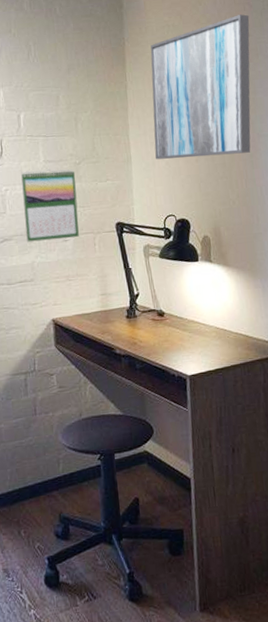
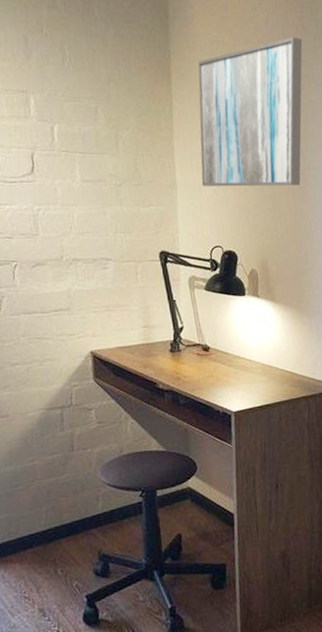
calendar: present [21,169,79,242] -> none [55,189,120,268]

